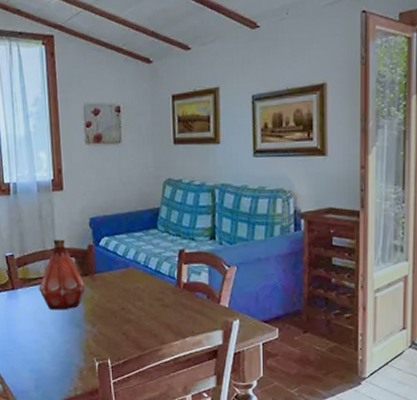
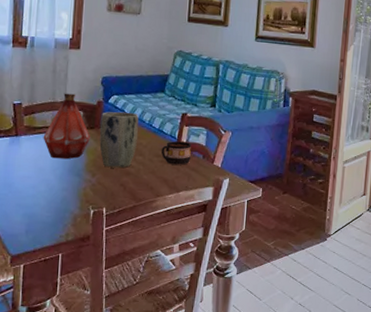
plant pot: none [94,254,135,316] -> present [99,111,139,168]
cup: none [160,282,194,308] -> present [161,141,191,165]

